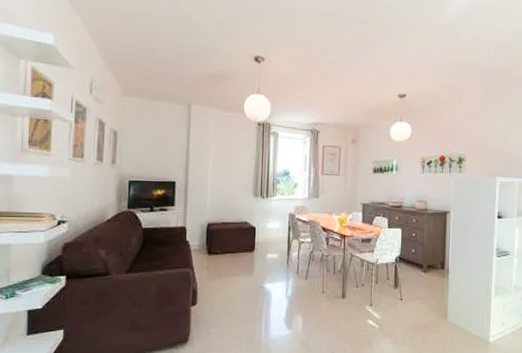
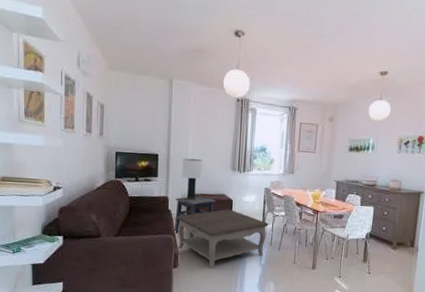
side table: none [192,224,237,272] -> present [173,196,216,239]
coffee table: none [195,237,294,304] -> present [176,209,269,269]
lamp: none [200,185,224,229] -> present [181,158,204,200]

